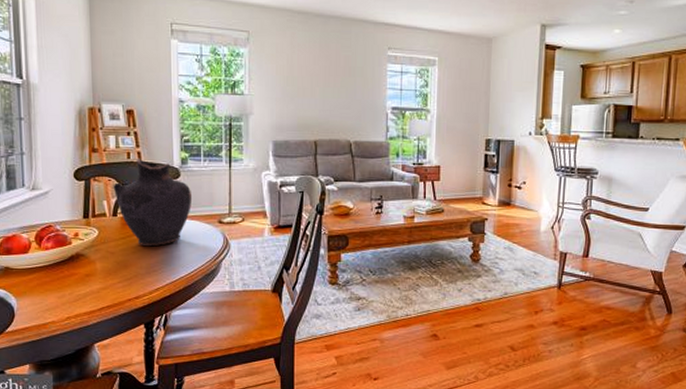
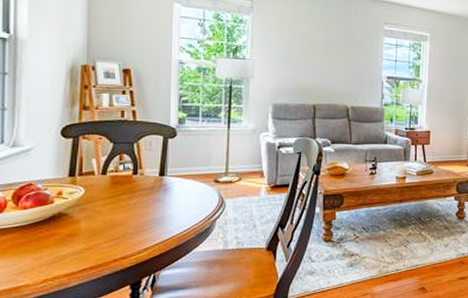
vase: present [113,158,193,246] -> none [103,116,189,205]

